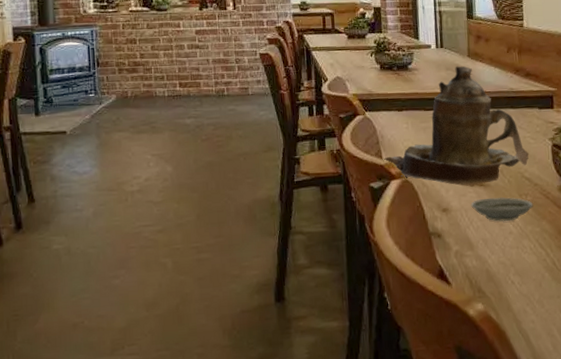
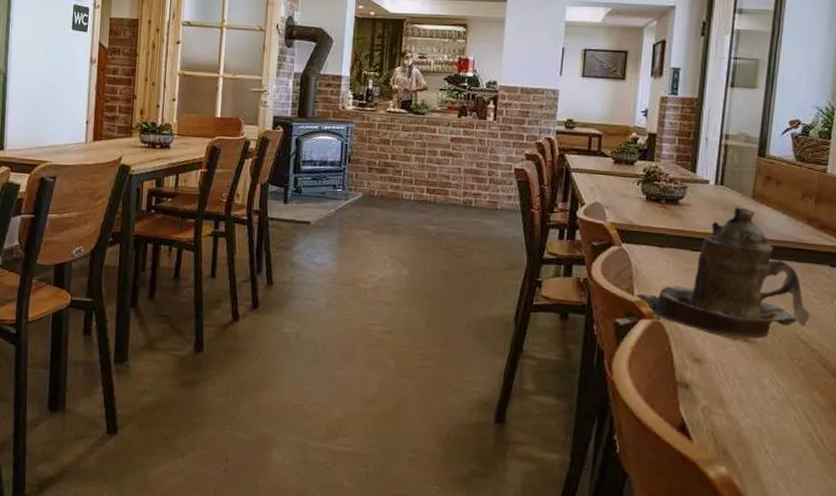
saucer: present [471,197,533,221] -> none [729,355,806,385]

